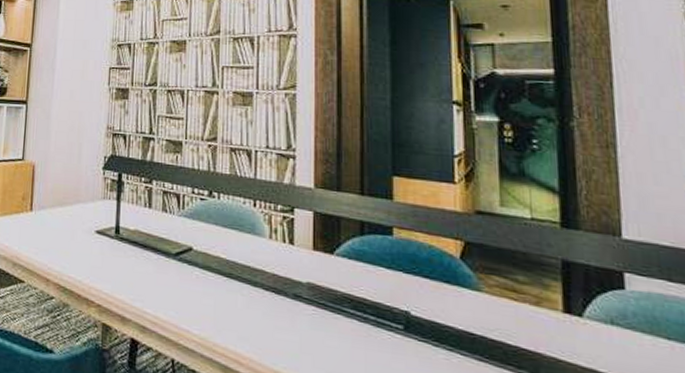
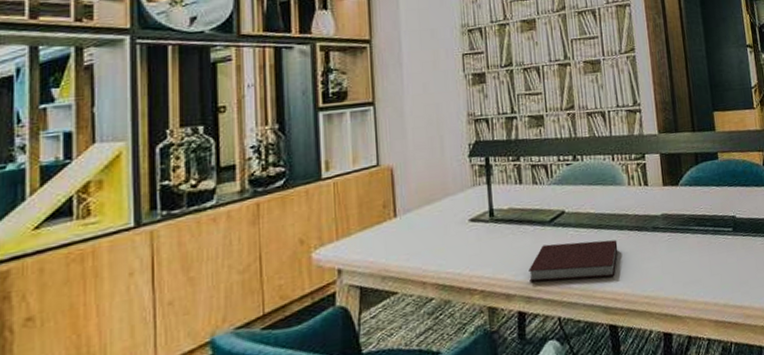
notebook: none [147,277,248,336] -> present [529,240,618,282]

